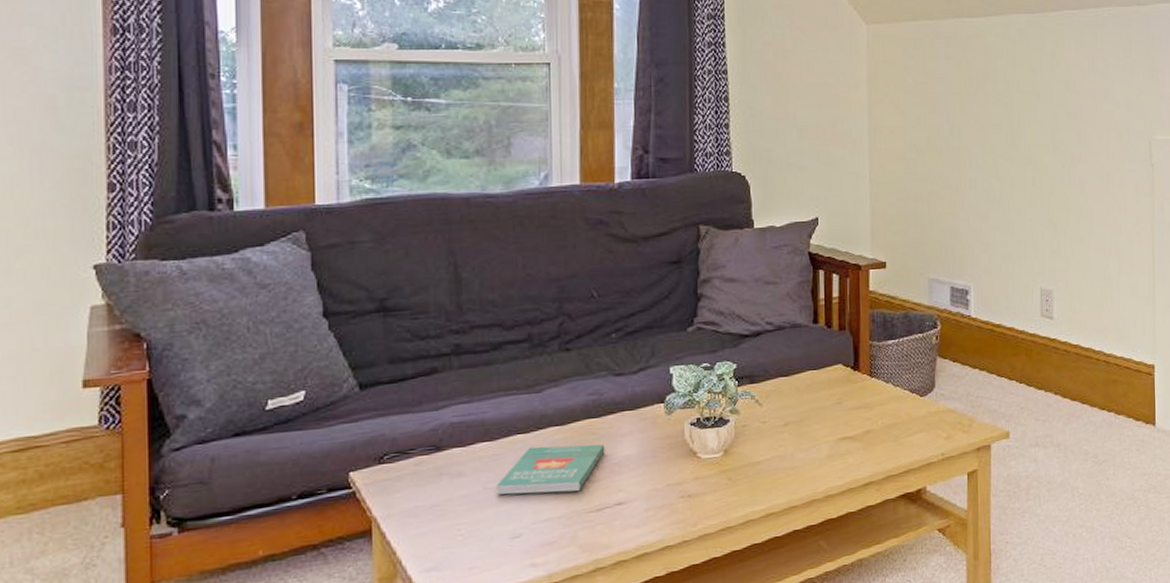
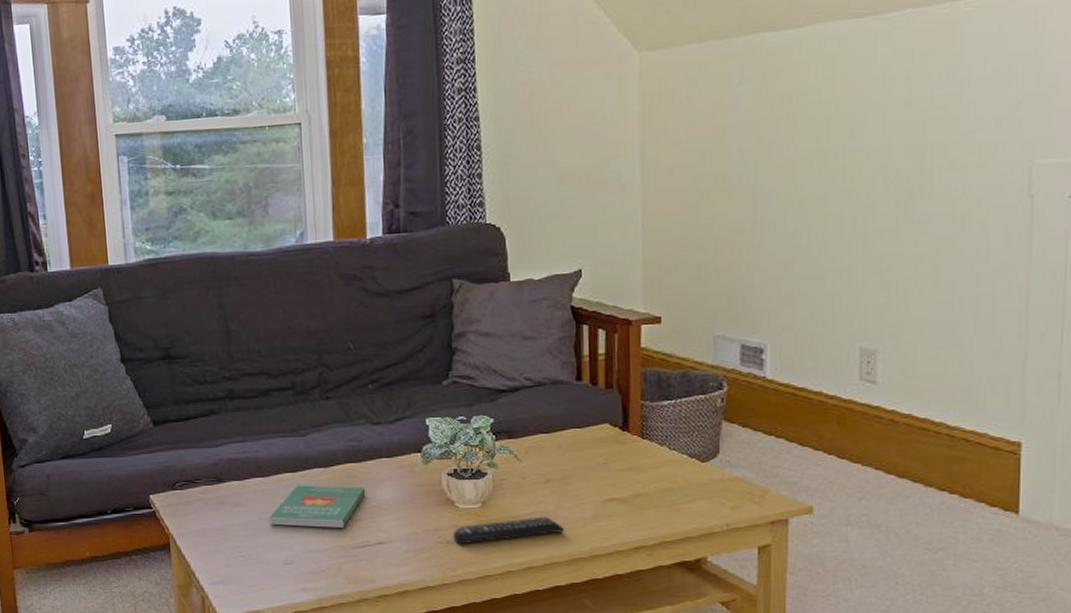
remote control: none [695,460,802,498] -> present [453,516,565,545]

